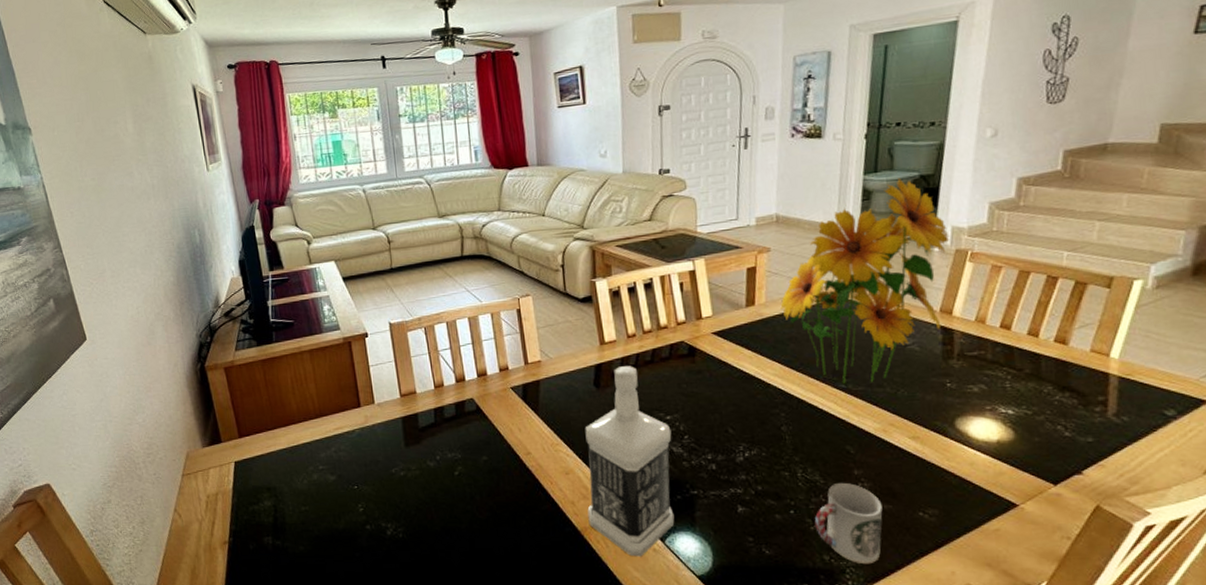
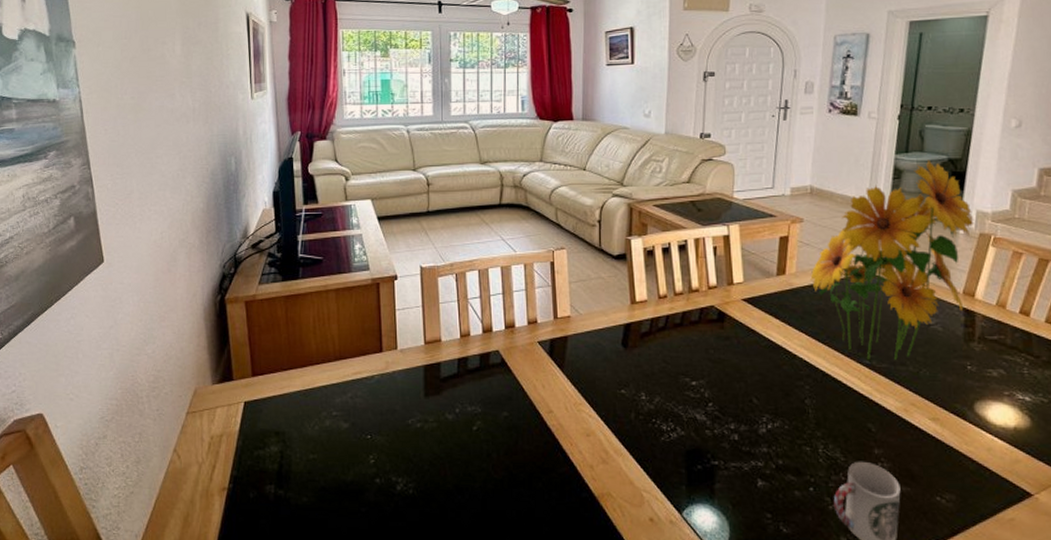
bottle: present [585,366,675,557] -> none [606,327,696,528]

